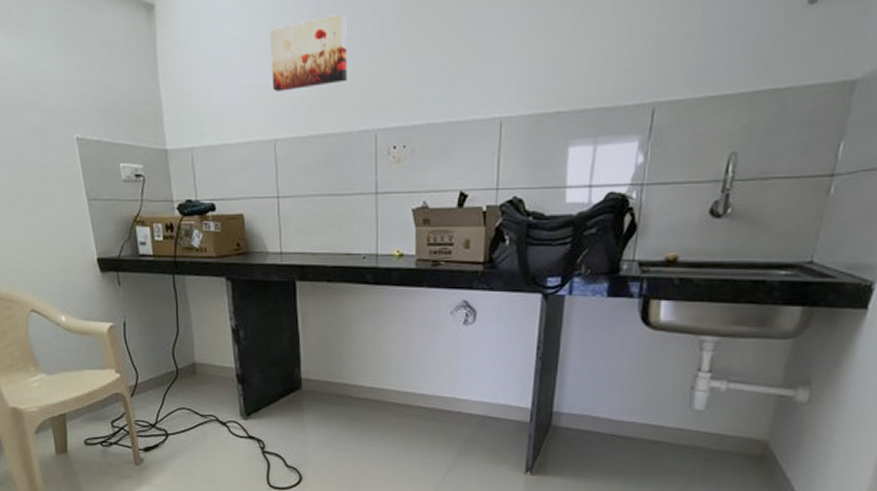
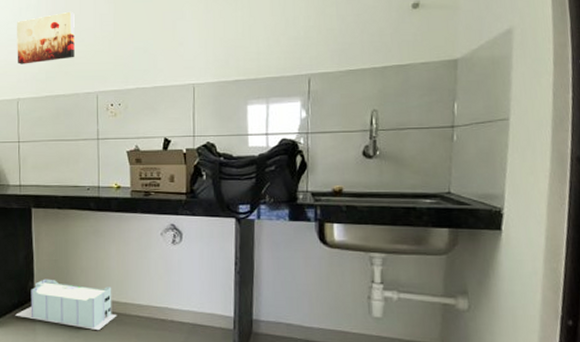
storage bin: none [280,364,397,423] -> present [15,279,117,331]

